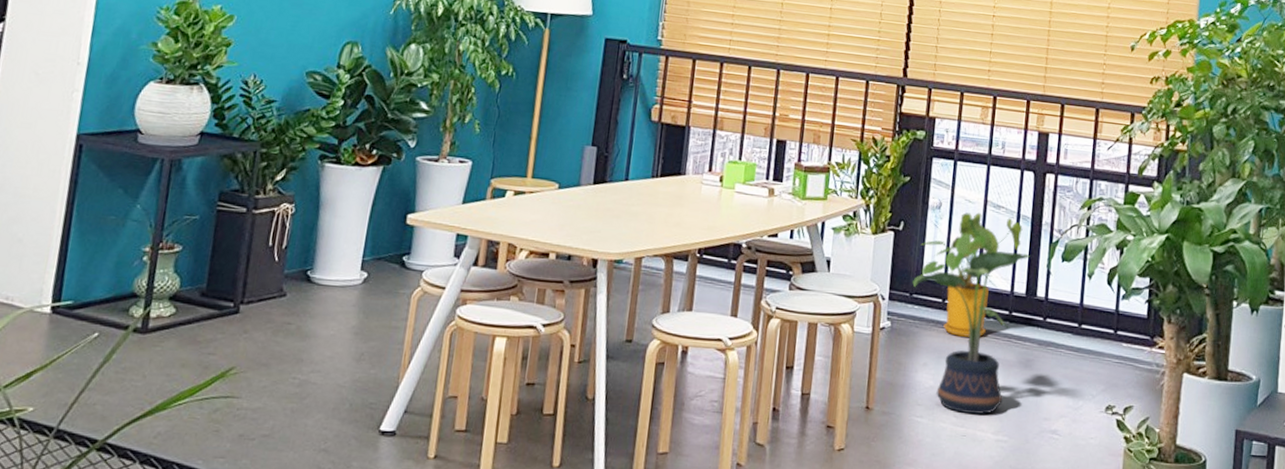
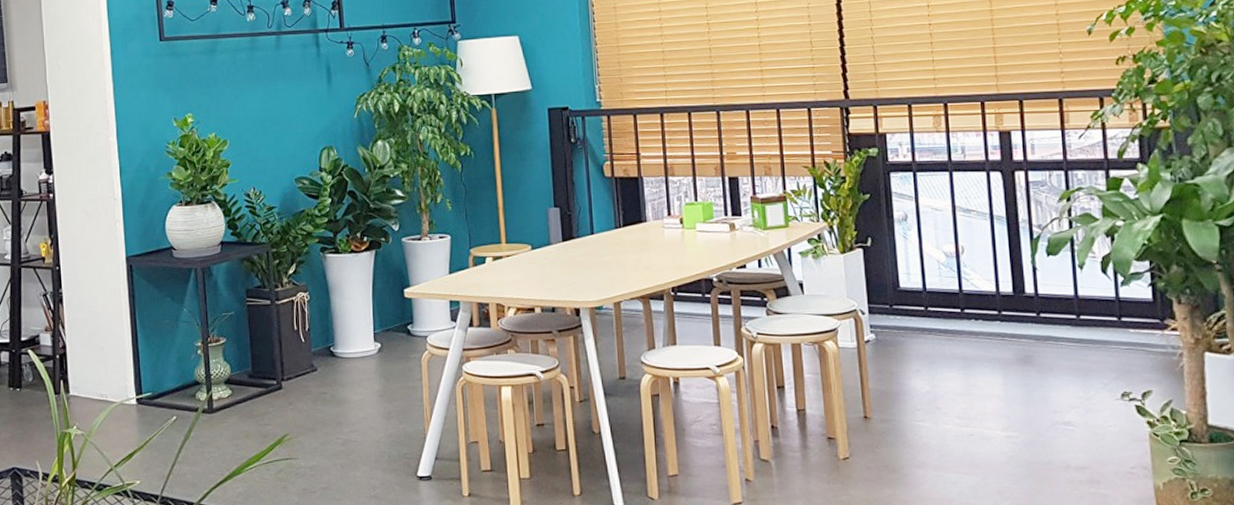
potted plant: present [912,251,1030,414] -> none [890,252,1011,413]
house plant: present [920,212,1023,337] -> none [892,219,1000,341]

